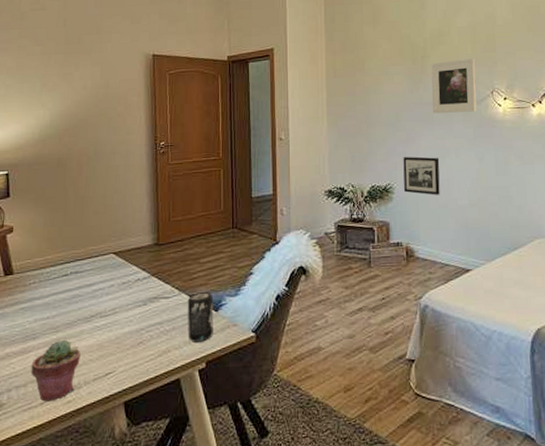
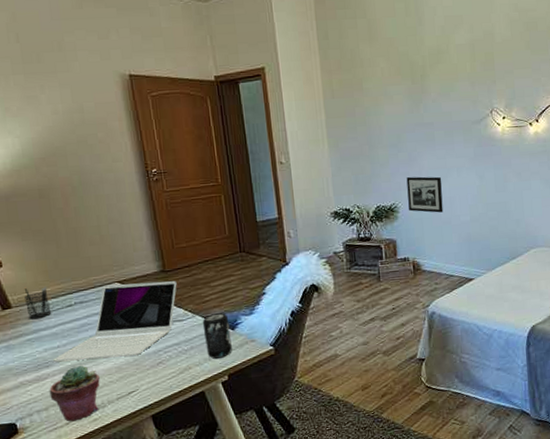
pencil holder: none [26,254,49,288] -> present [23,287,52,320]
laptop: none [41,254,168,335] -> present [53,281,177,362]
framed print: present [431,58,477,114] -> none [430,77,477,134]

